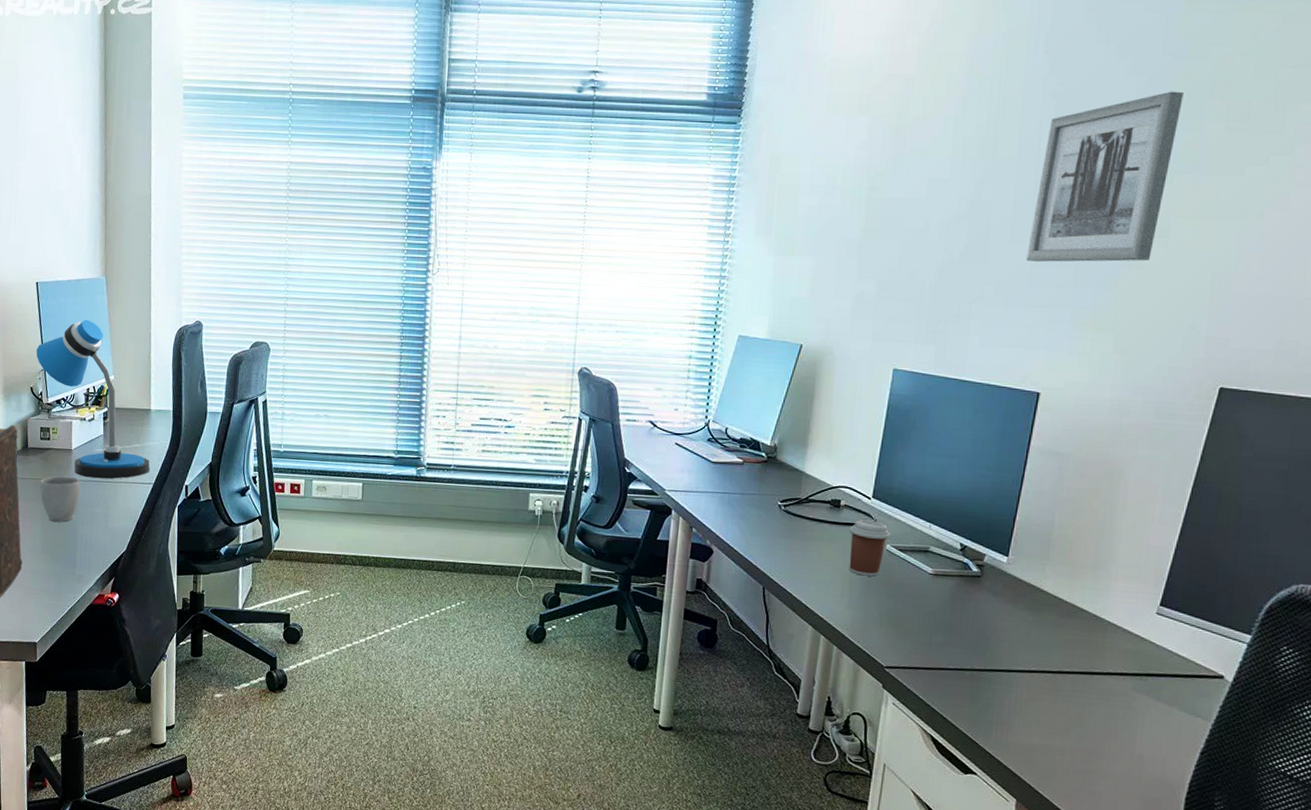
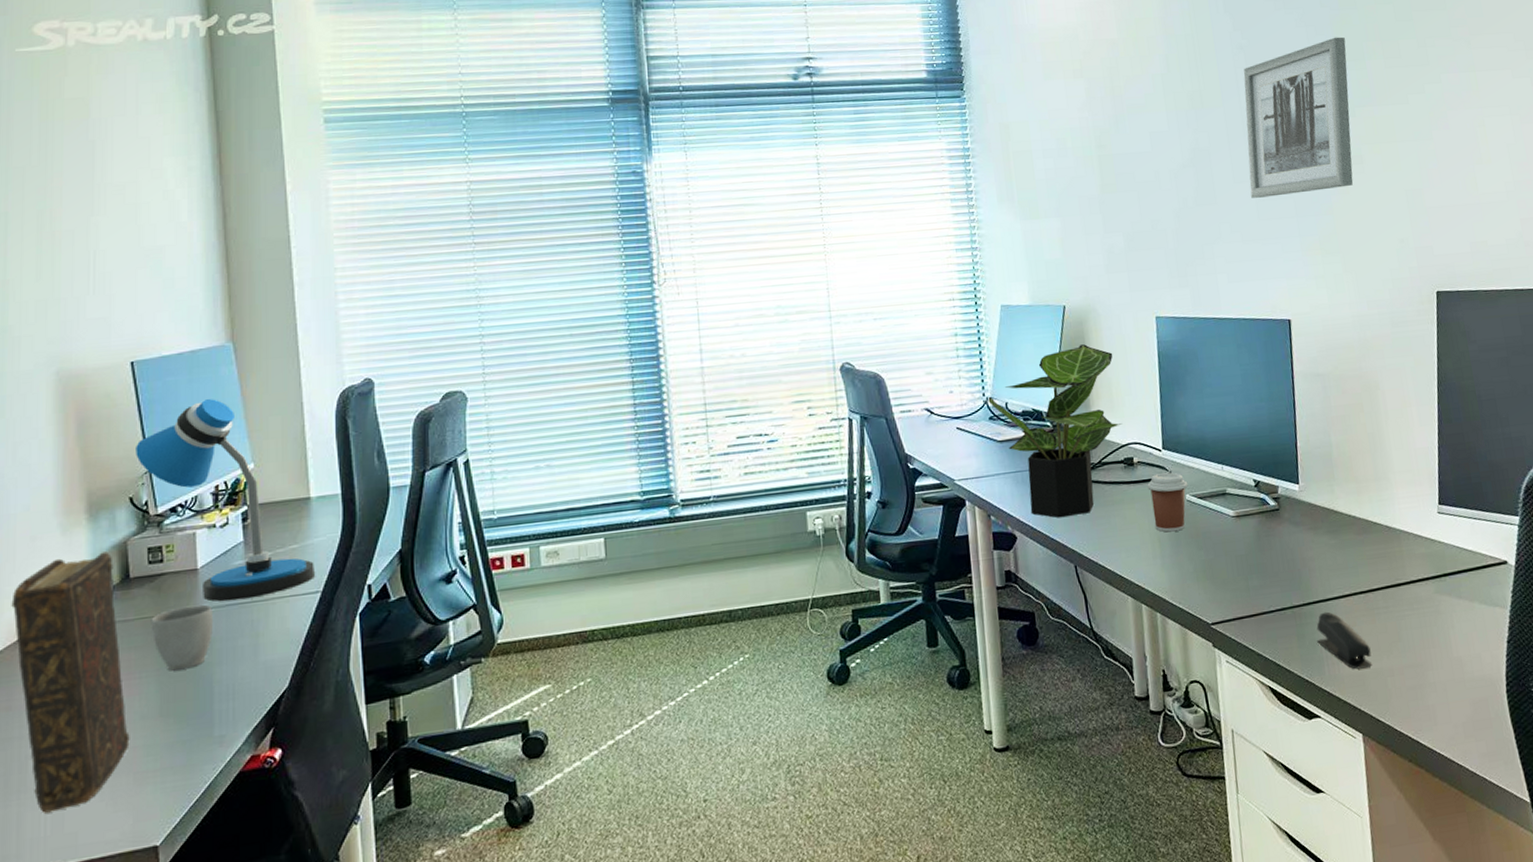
potted plant: none [709,385,841,543] -> present [988,344,1123,518]
stapler: none [990,681,1046,743] -> present [1316,611,1373,670]

